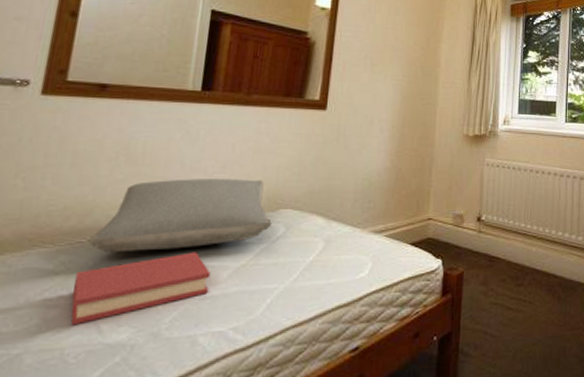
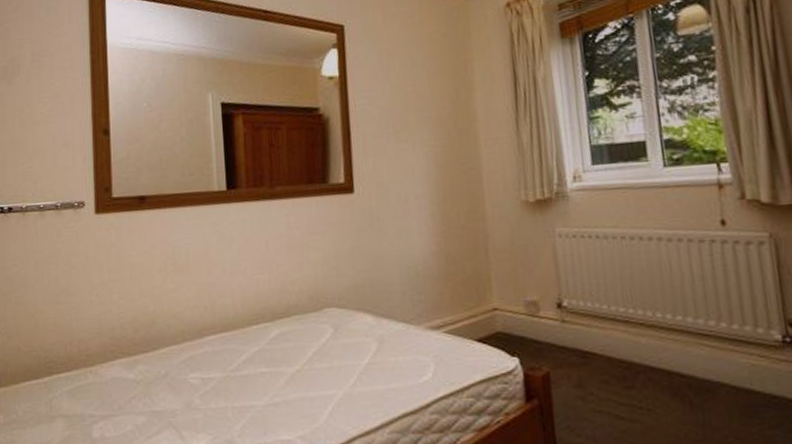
hardback book: present [70,252,211,326] -> none [153,358,270,432]
pillow: present [87,179,272,252] -> none [156,278,319,361]

